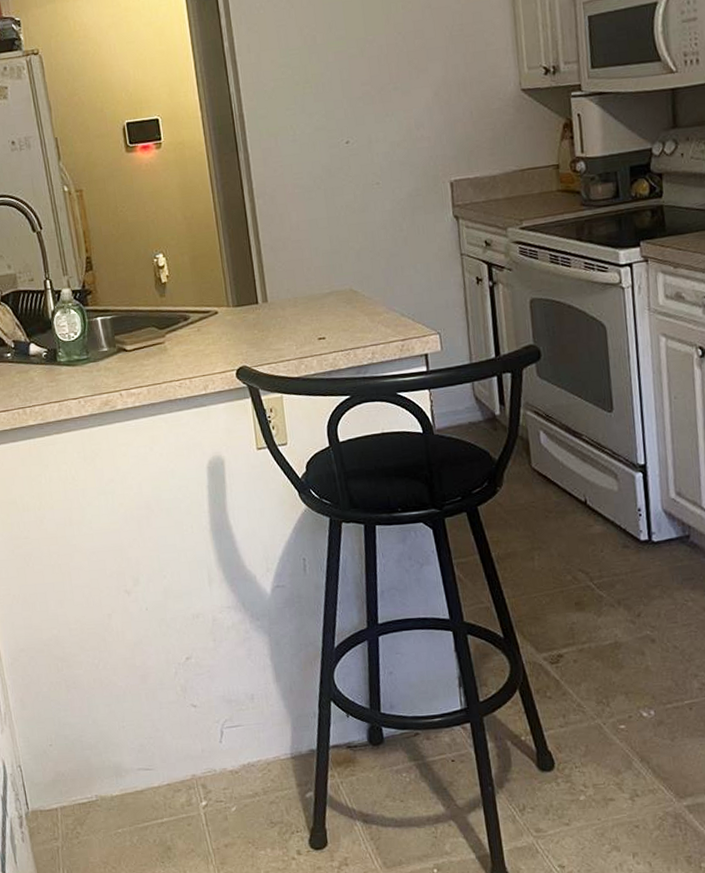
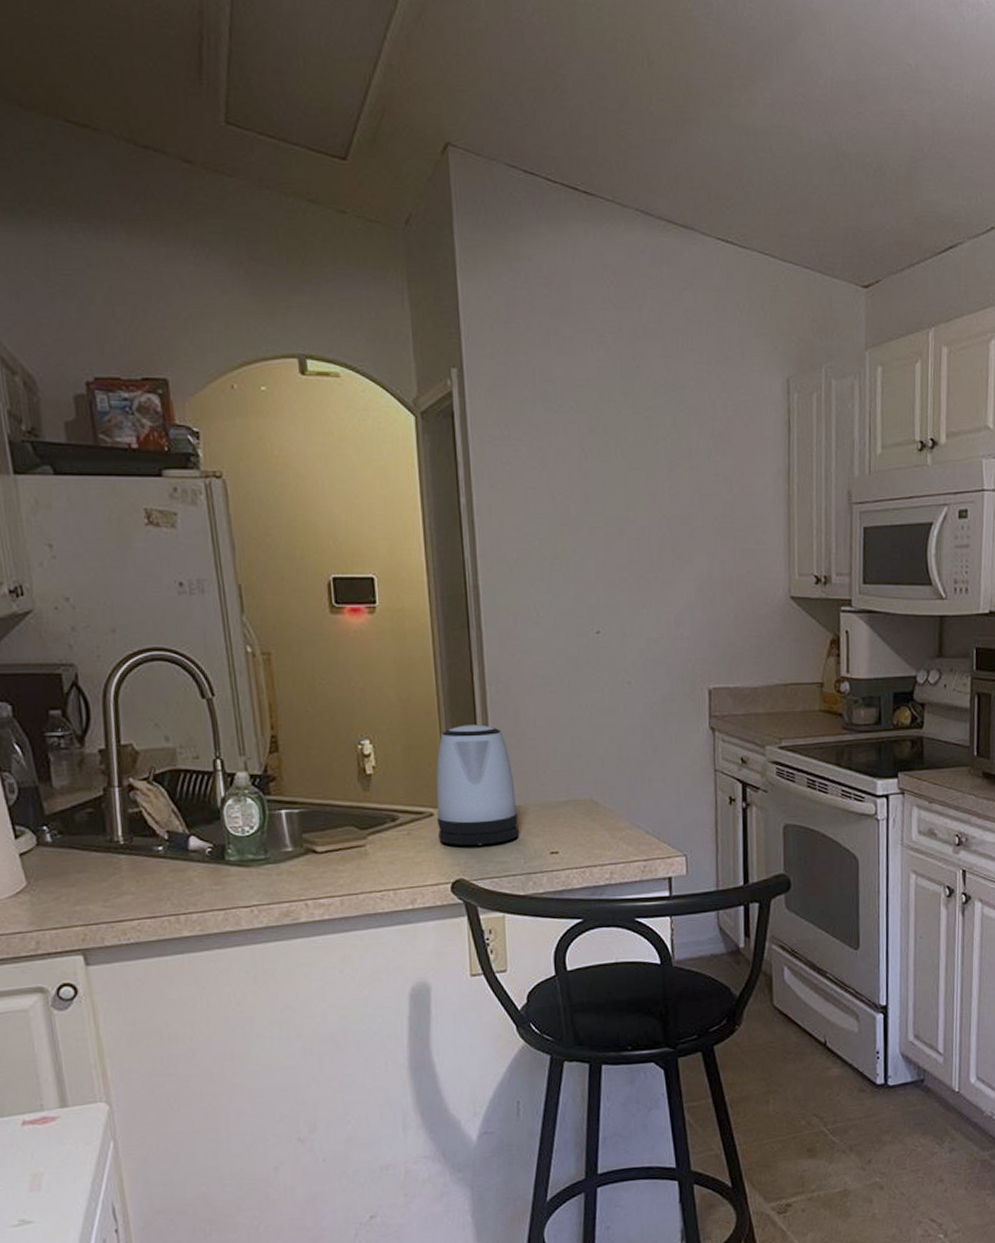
kettle: none [218,232,290,337] -> present [436,724,519,846]

